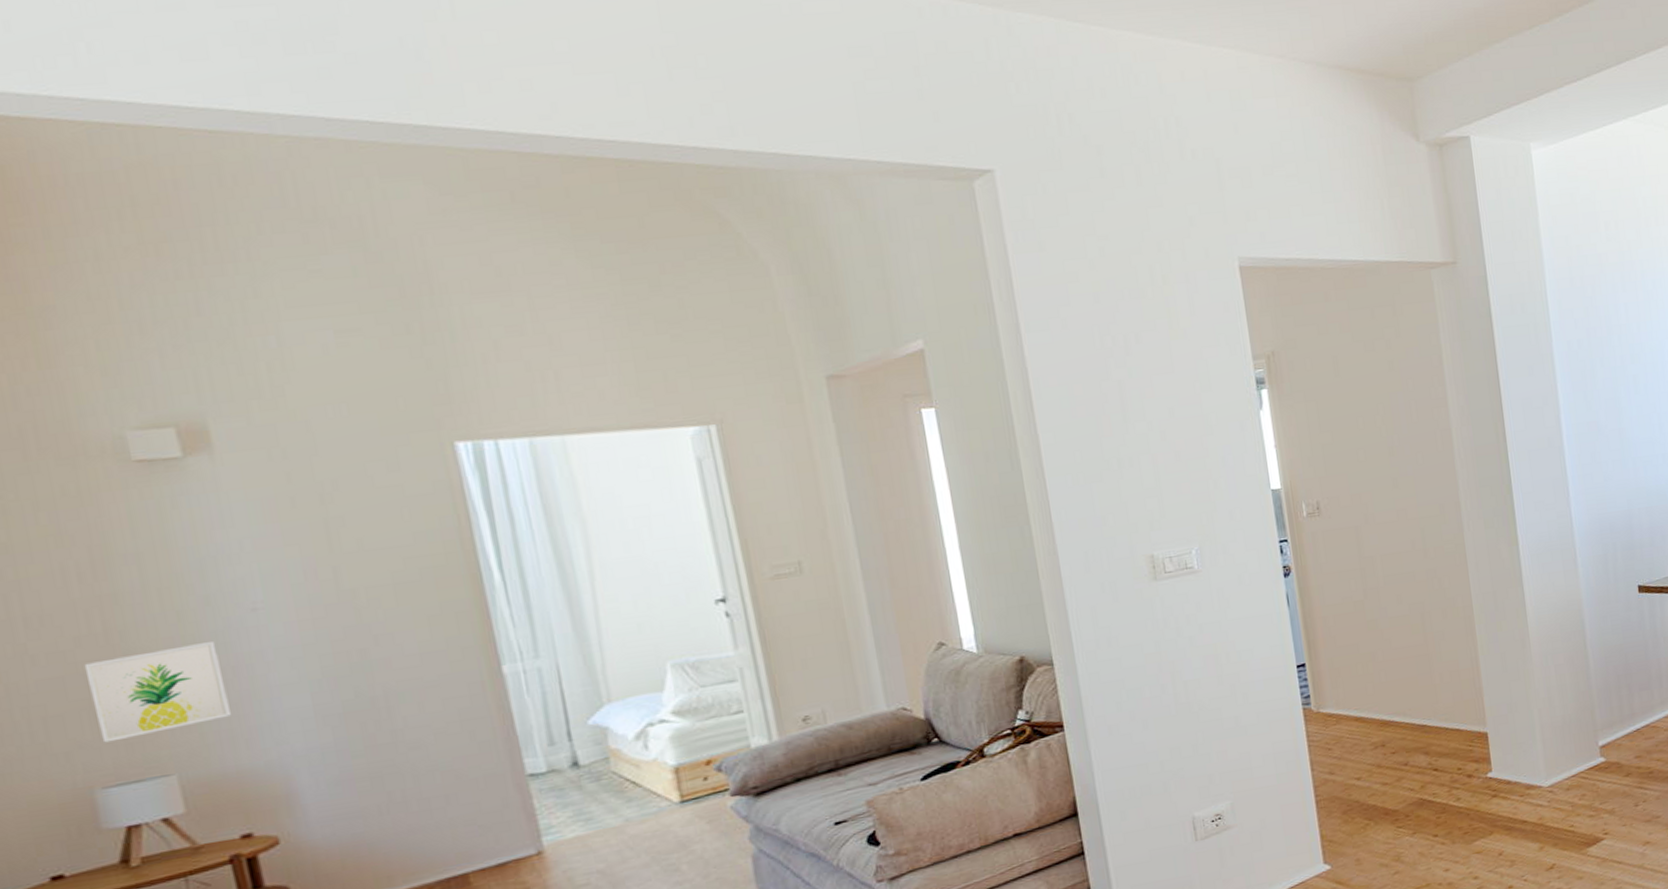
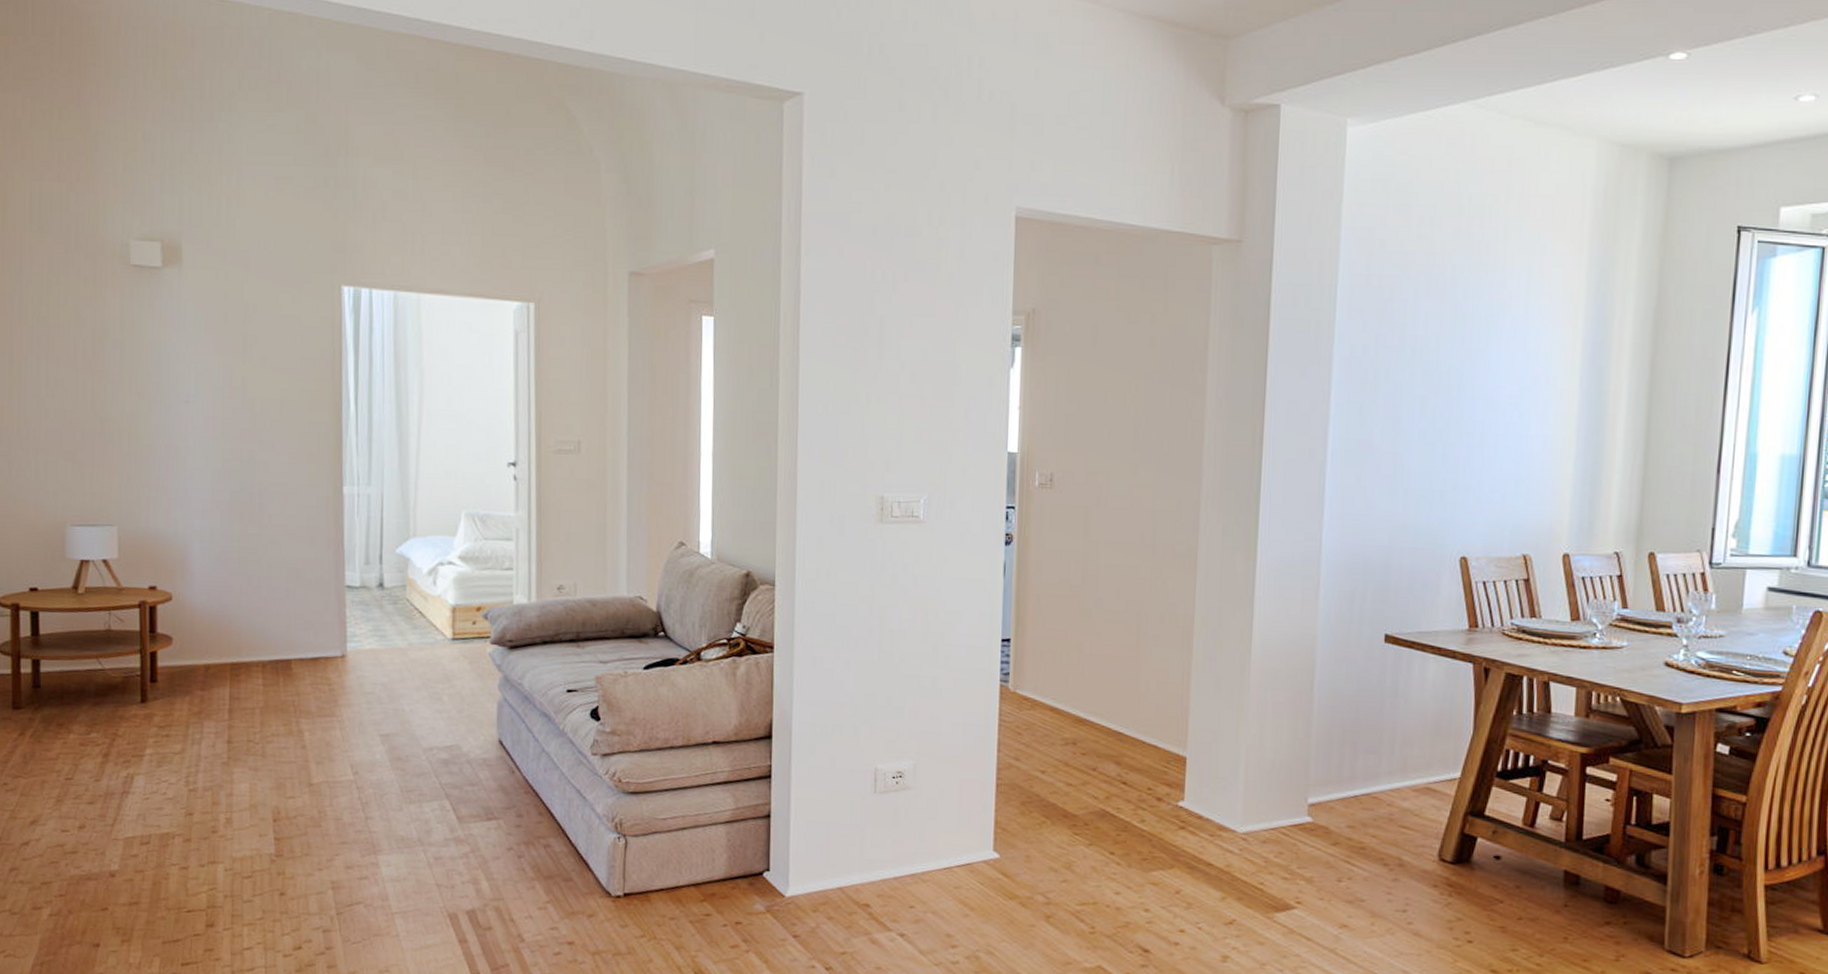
wall art: present [84,640,232,743] -> none [75,421,159,490]

